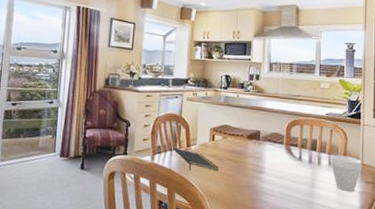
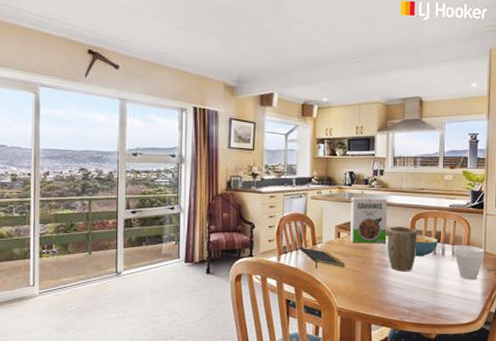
cereal box: none [225,100,263,149] -> present [350,197,388,244]
plant pot: none [261,132,293,180] -> present [387,226,418,272]
cereal bowl: none [290,142,314,165] -> present [415,235,438,257]

